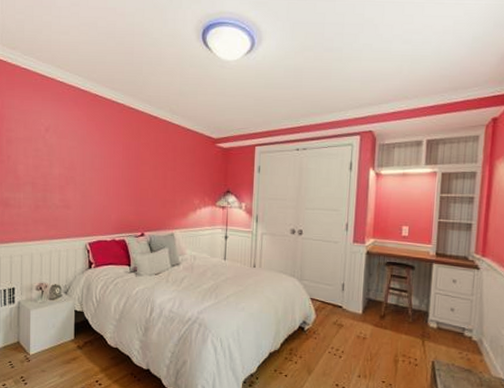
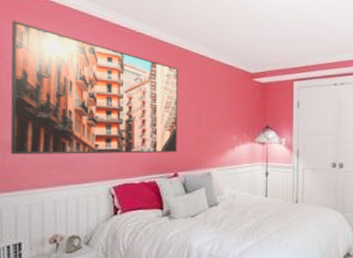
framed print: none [8,93,148,214] -> present [10,20,179,155]

